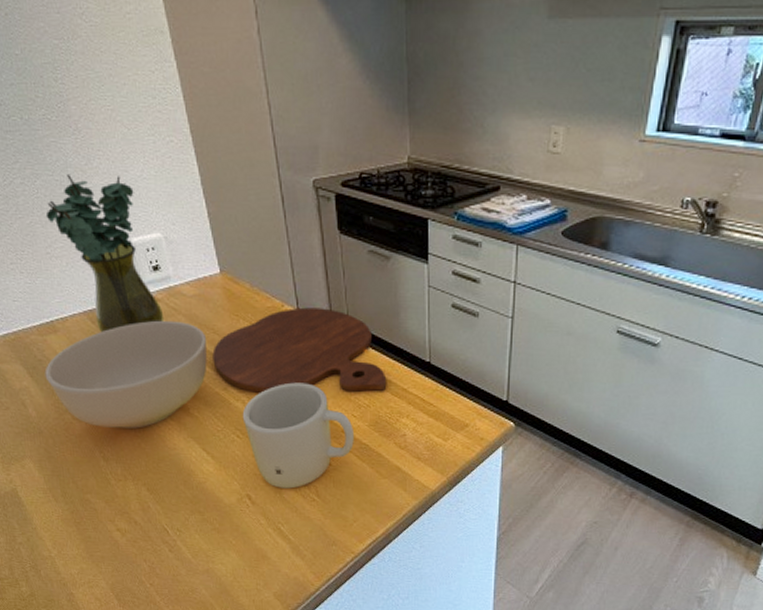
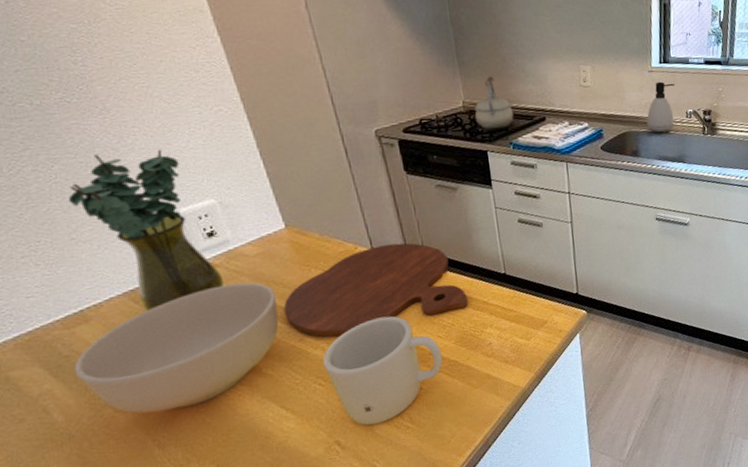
kettle: none [419,129,464,197] -> present [474,76,514,132]
soap dispenser: none [626,156,673,224] -> present [646,81,675,133]

